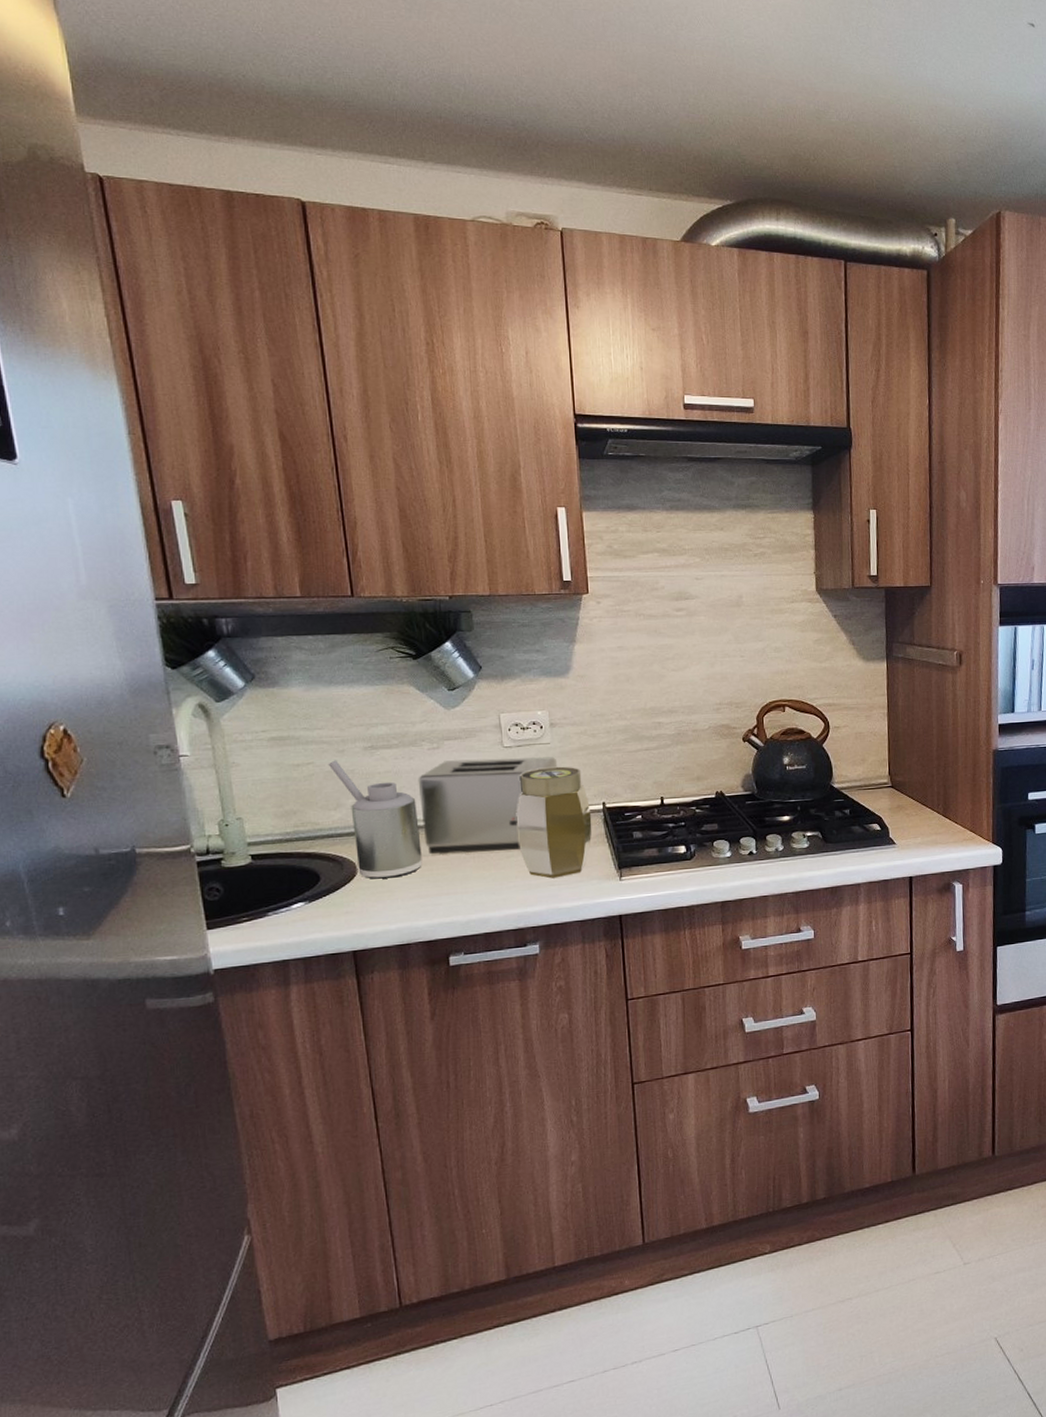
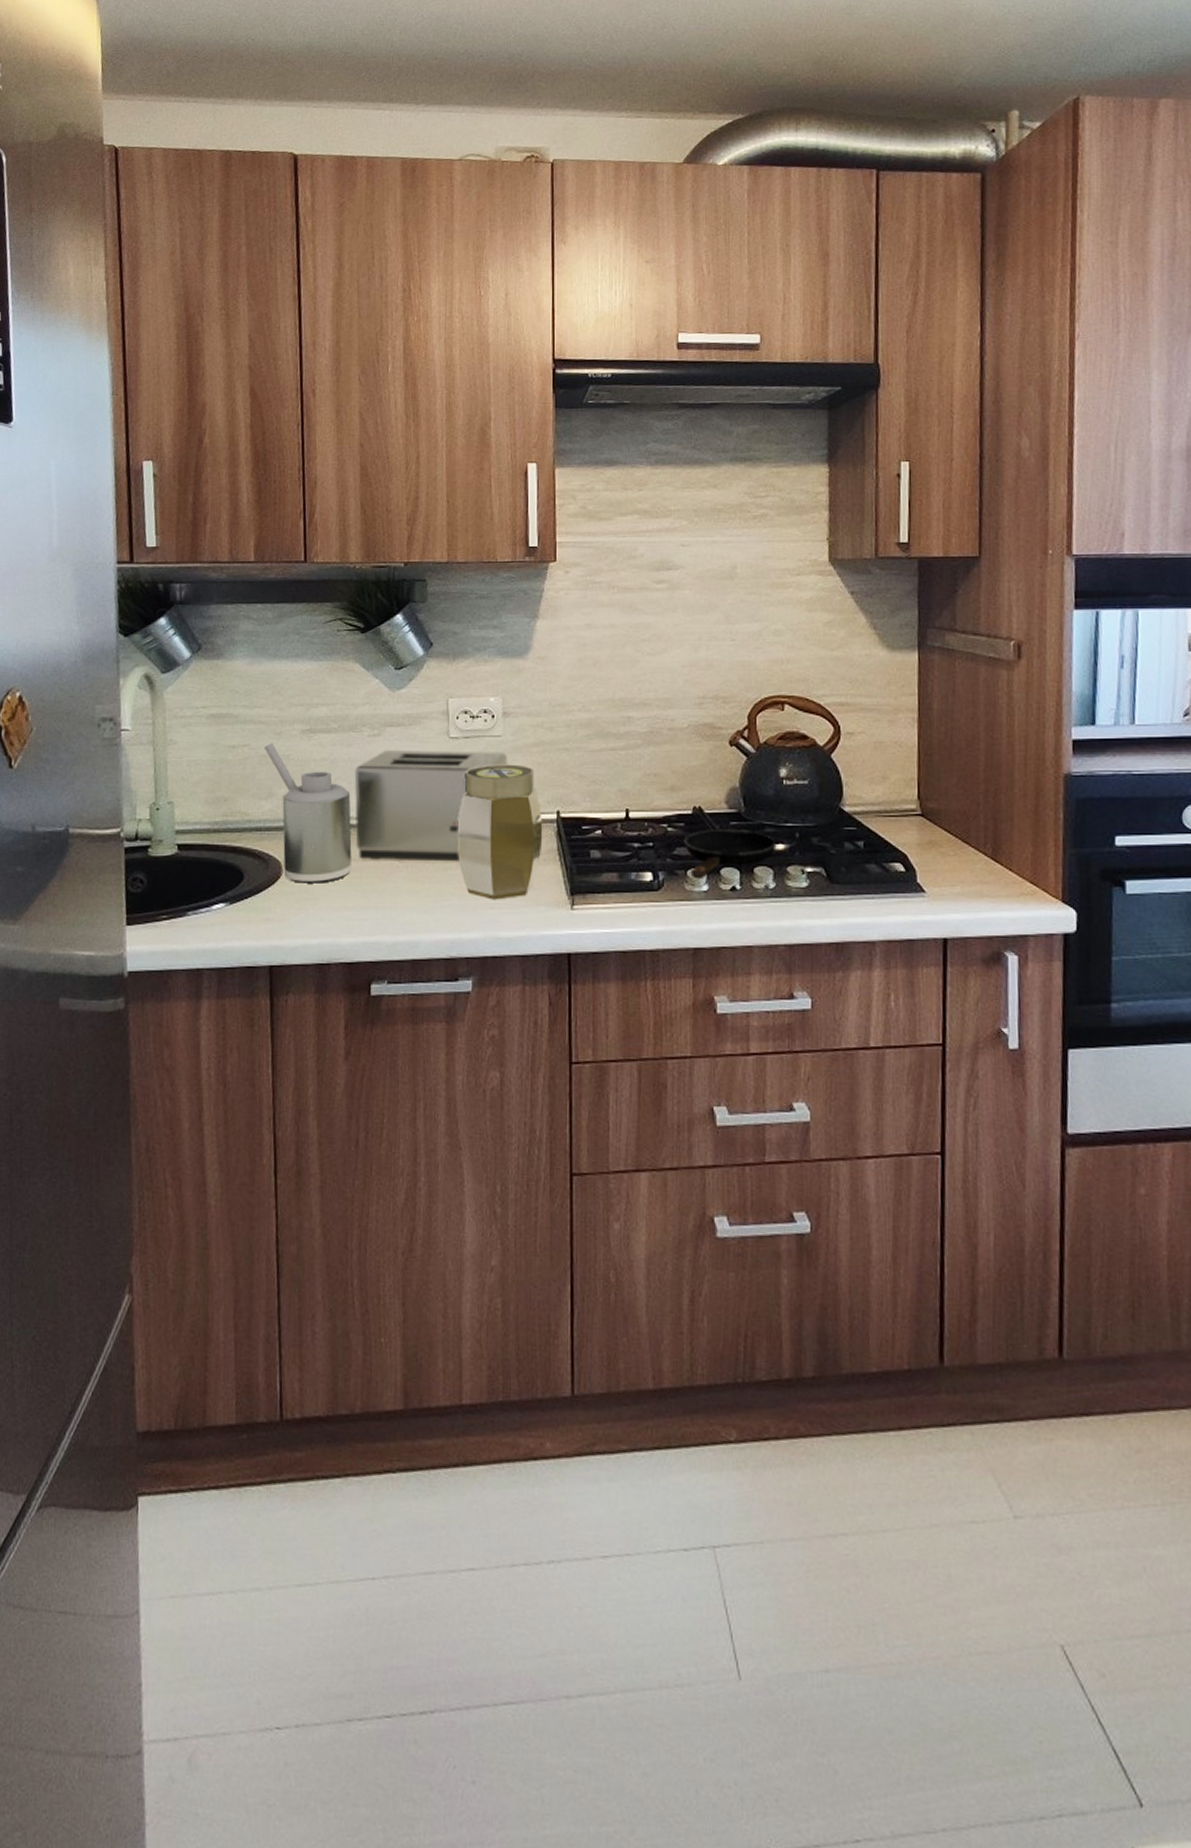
frying pan: none [709,807,783,849] -> present [684,829,777,880]

